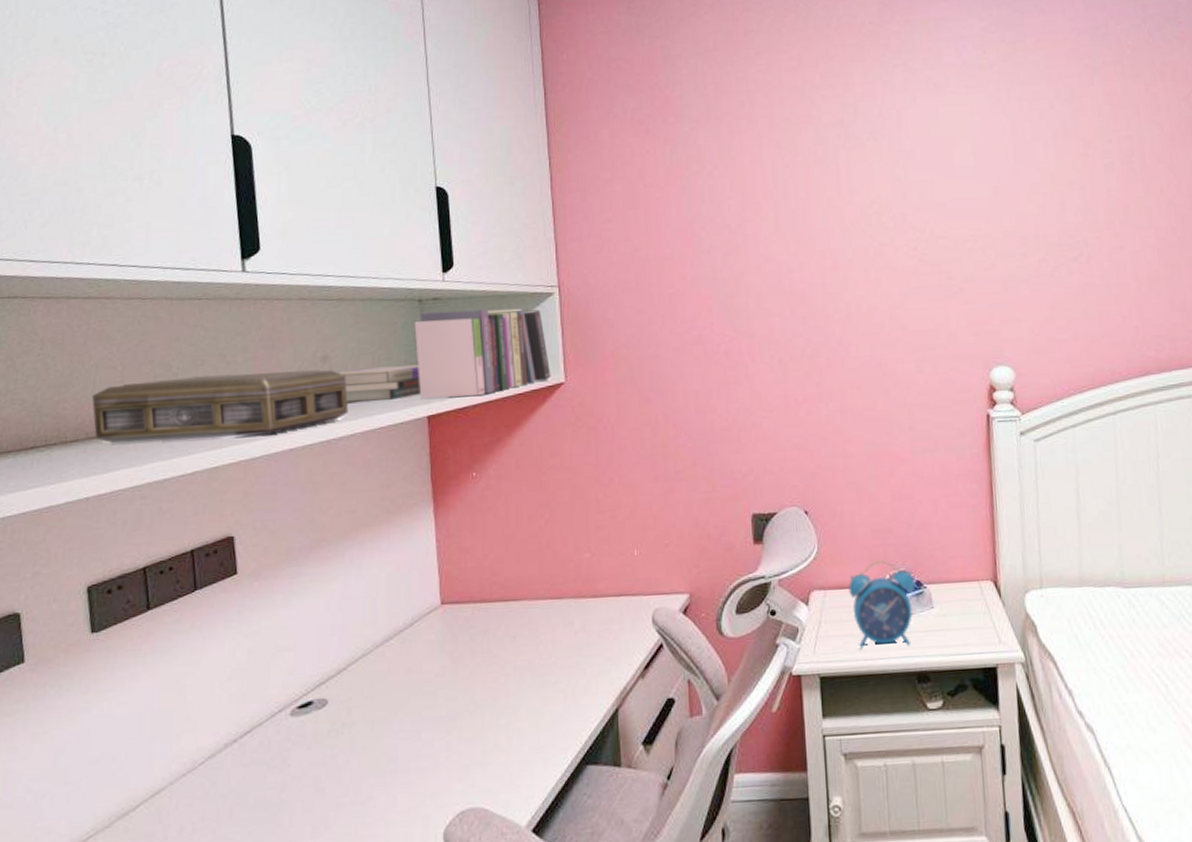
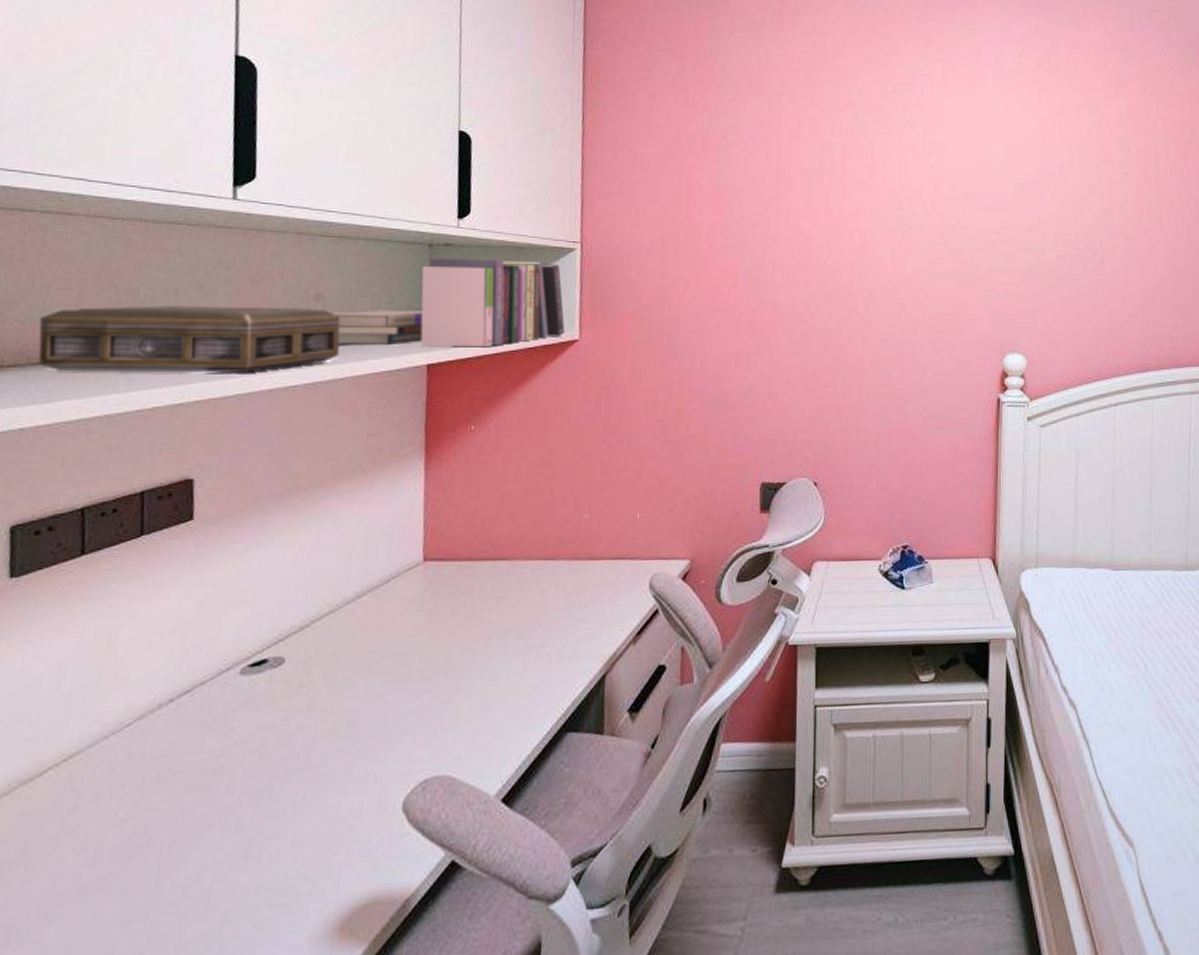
alarm clock: present [848,560,915,651] -> none [851,534,916,622]

